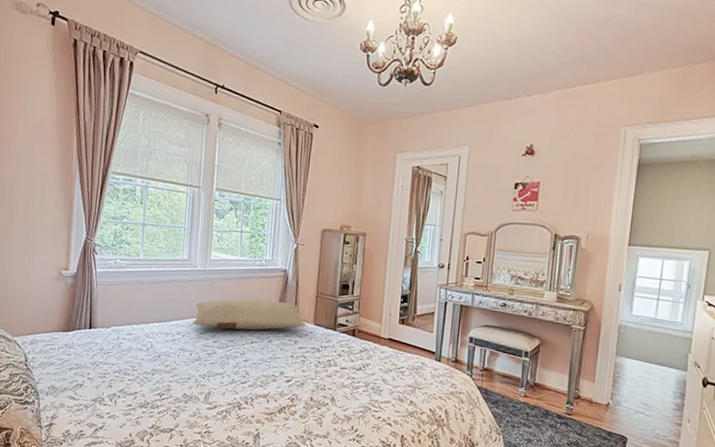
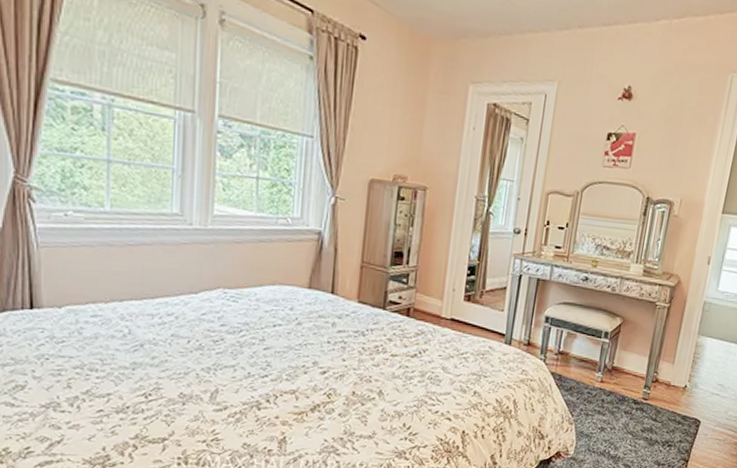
pillow: present [193,299,305,330] -> none [190,269,346,310]

